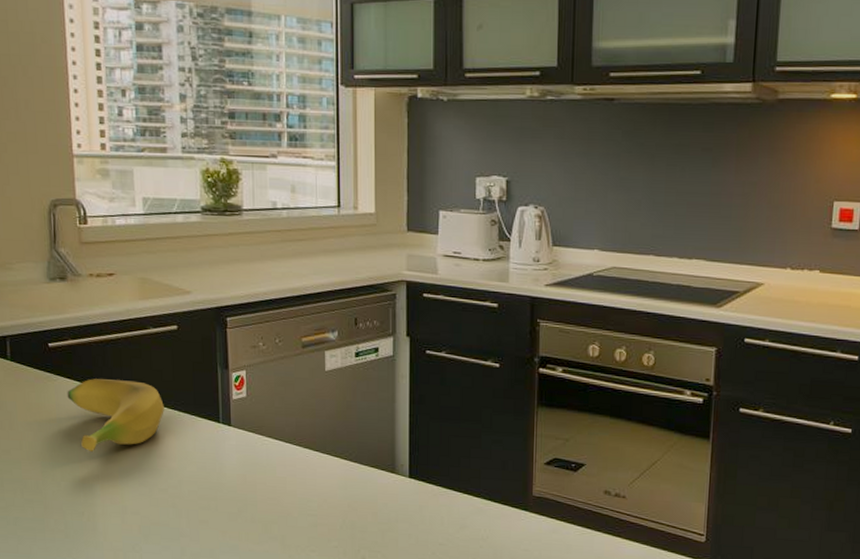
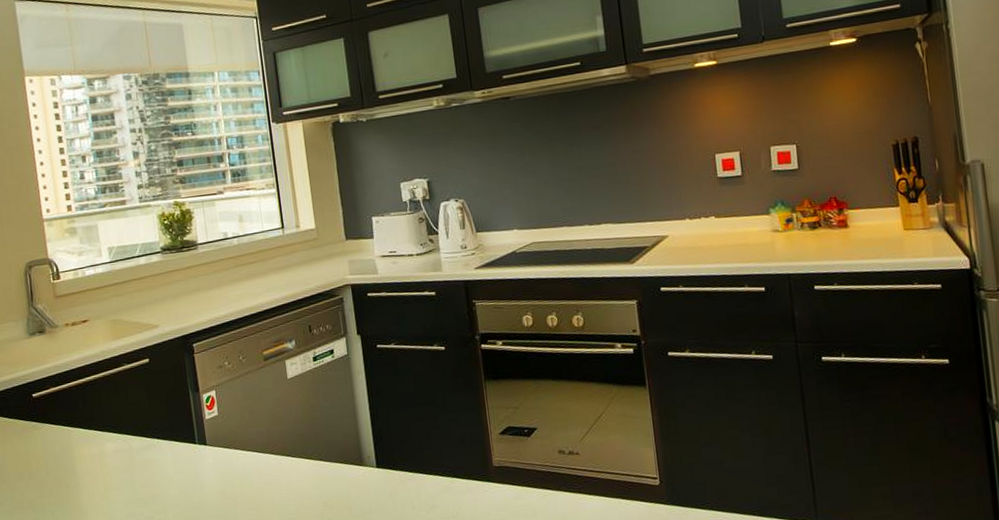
banana: present [67,379,164,451] -> none [52,416,144,491]

